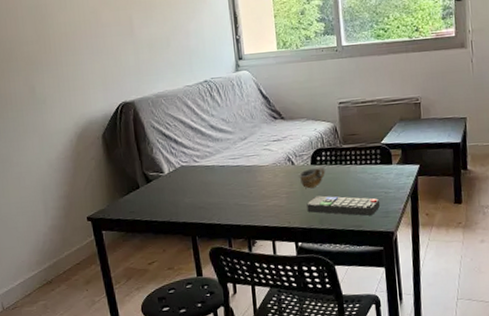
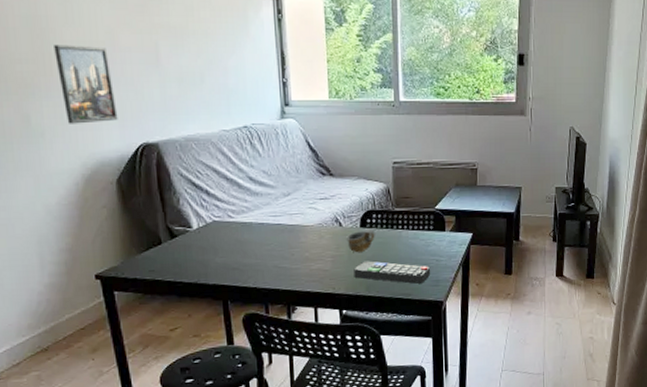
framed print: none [52,25,102,91] -> present [54,44,118,124]

